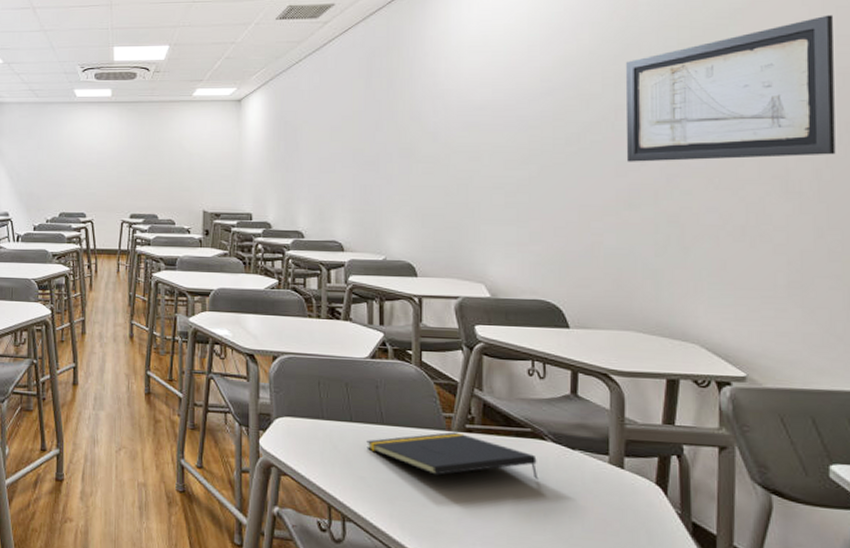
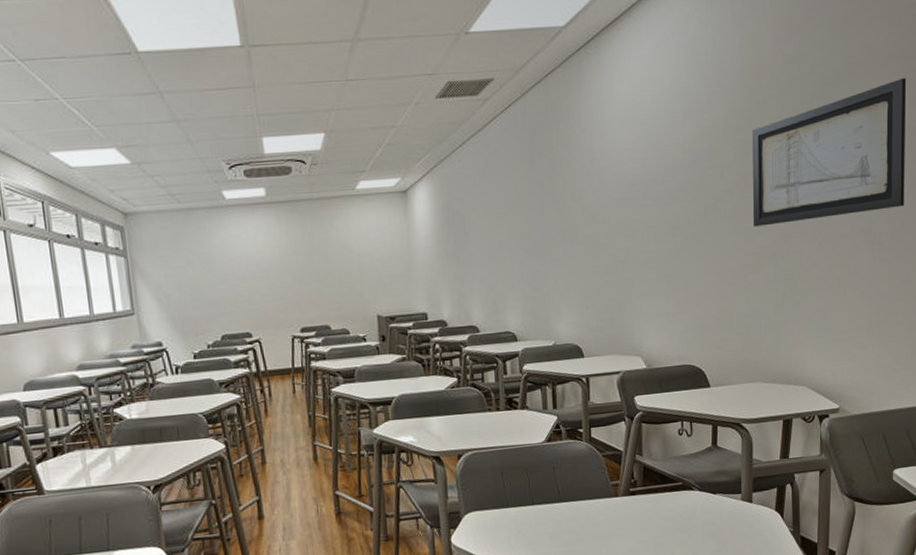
notepad: present [367,432,539,480] -> none [547,497,689,539]

